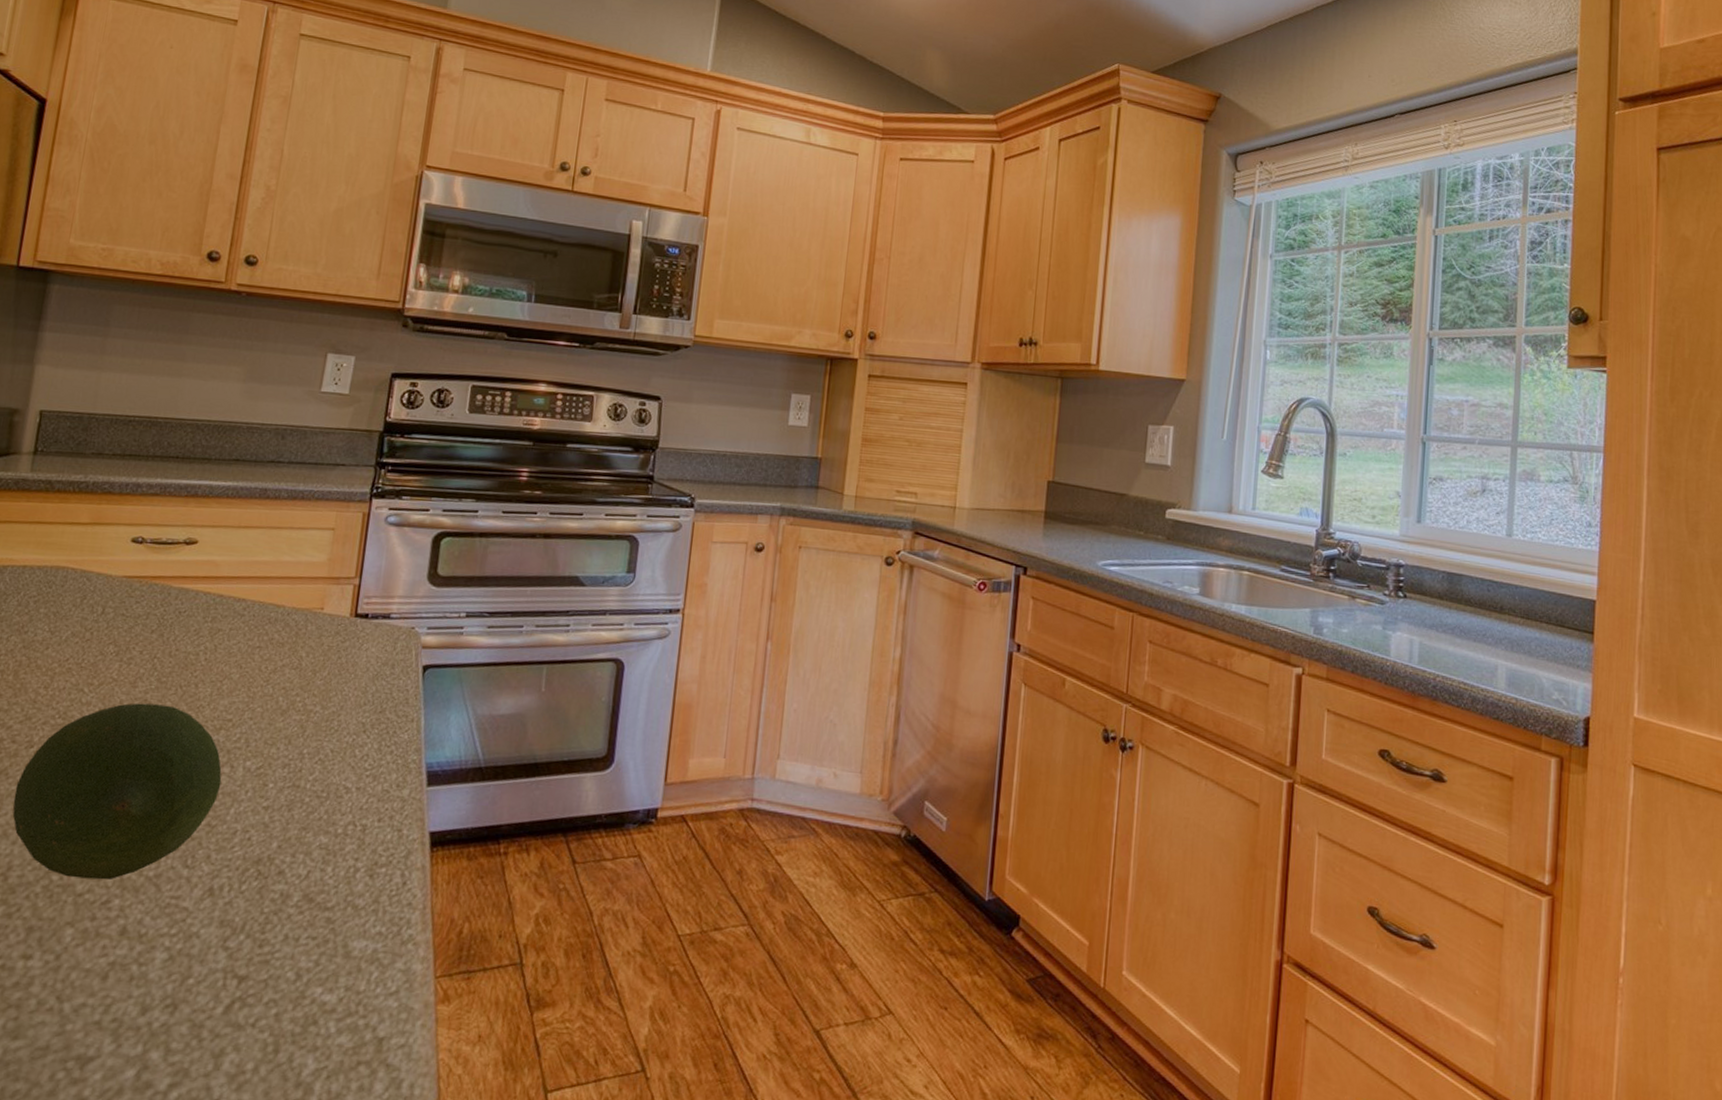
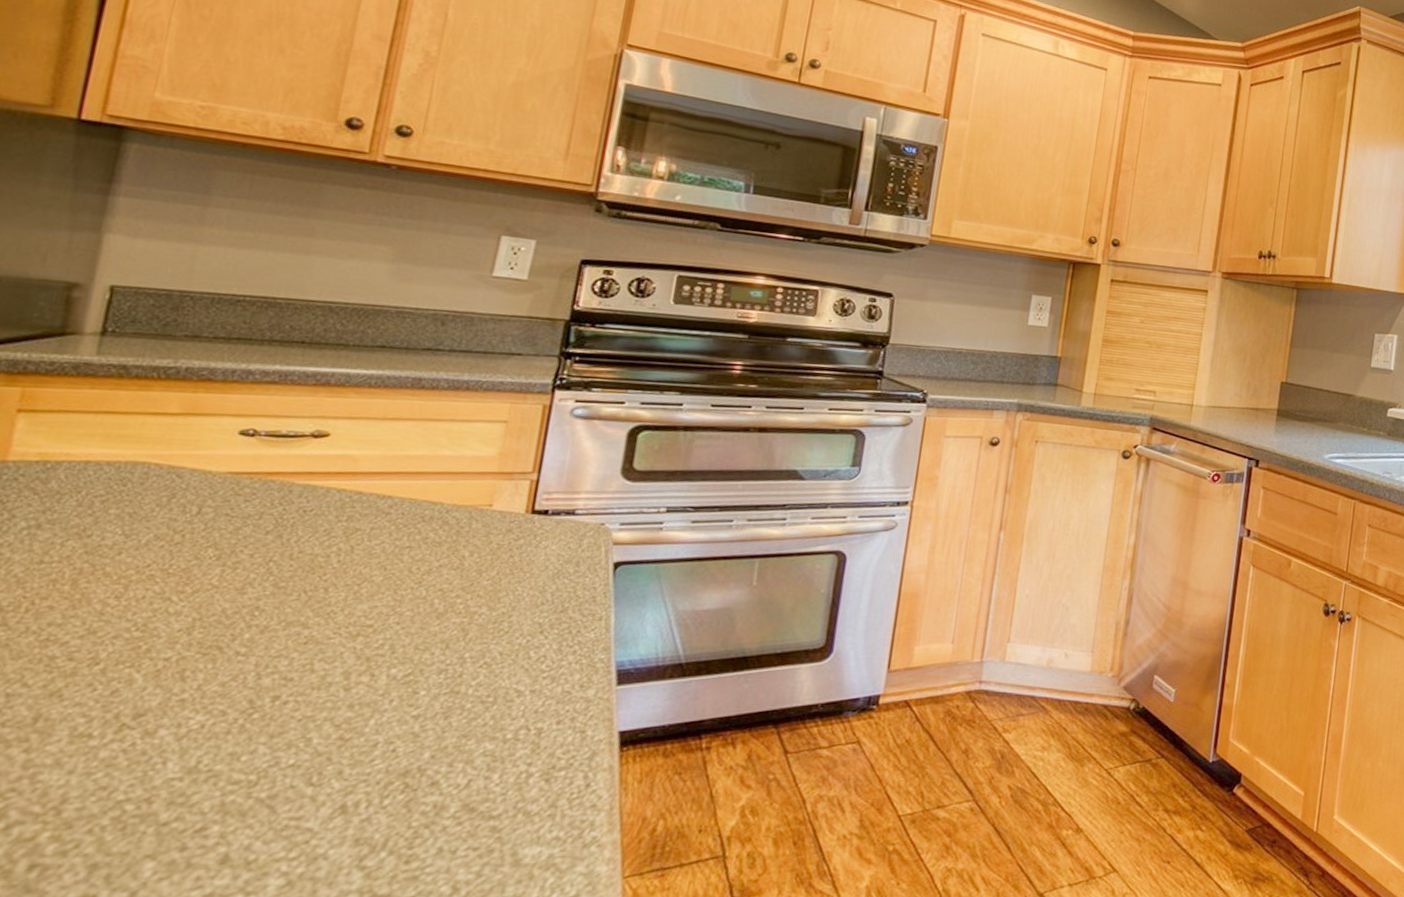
fruit: present [12,703,222,880] -> none [68,611,359,806]

